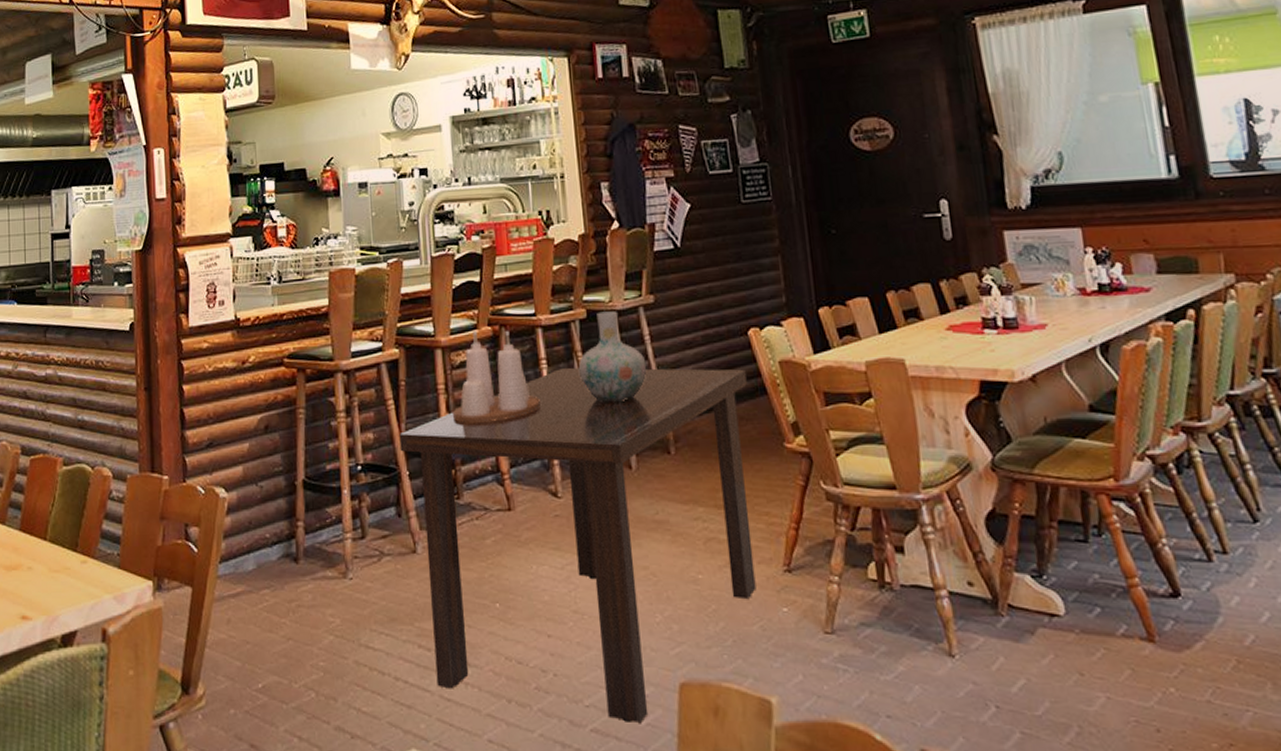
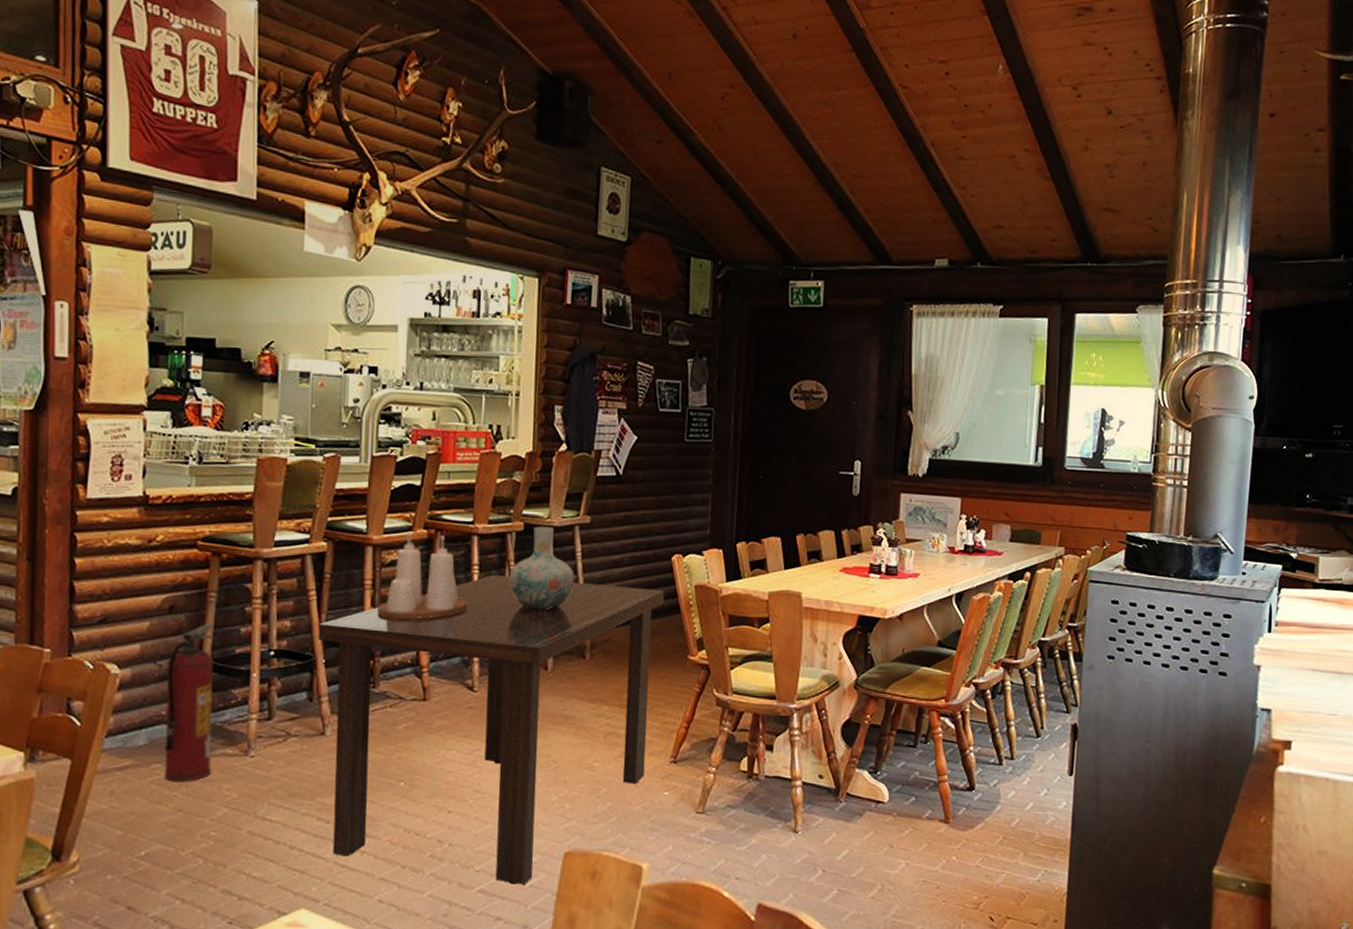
fire extinguisher: none [267,440,314,608] -> present [164,623,214,782]

